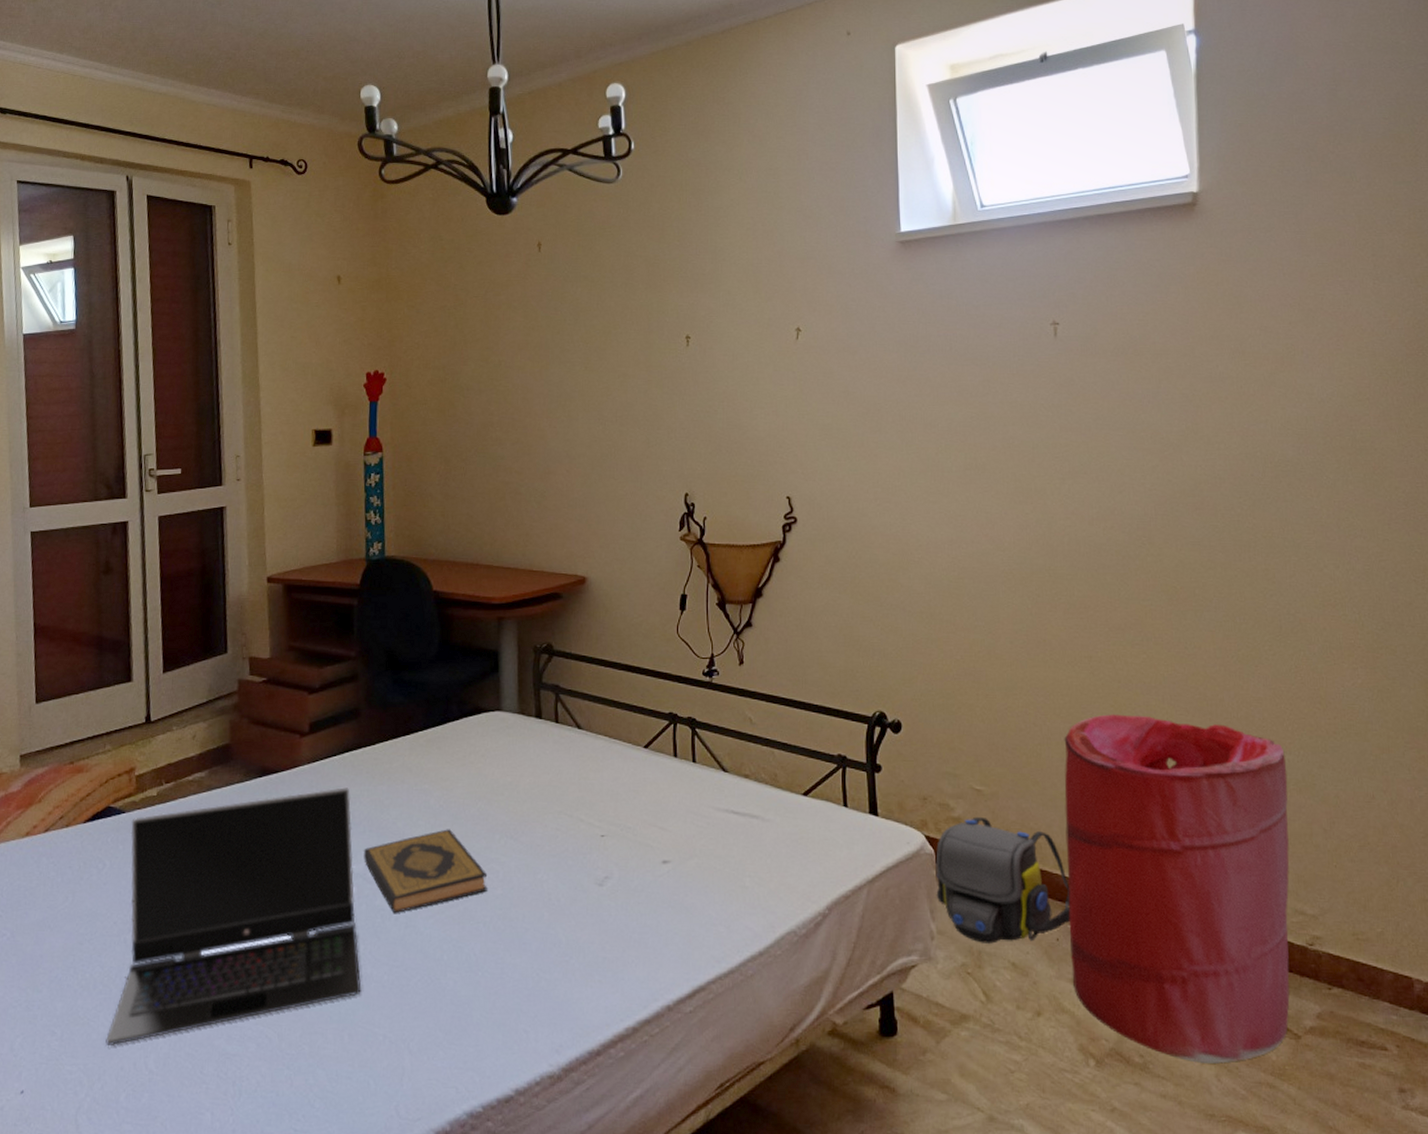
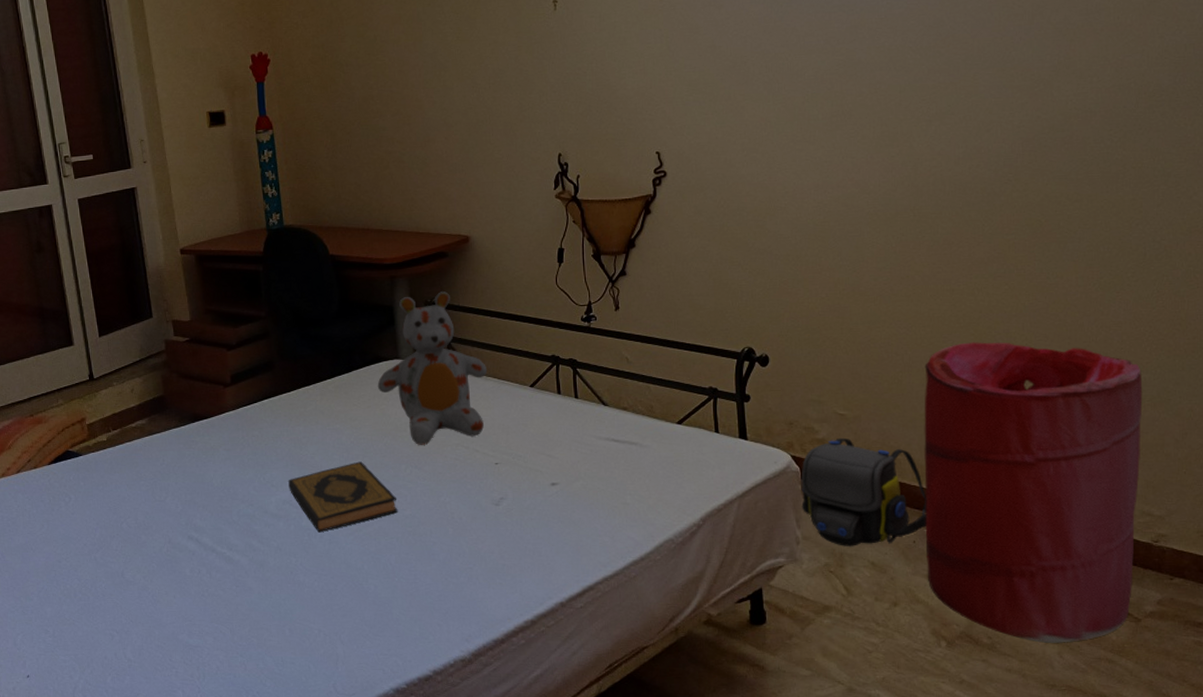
laptop computer: present [105,787,362,1046] -> none [88,429,297,640]
stuffed bear: none [474,637,598,812] -> present [377,291,488,445]

